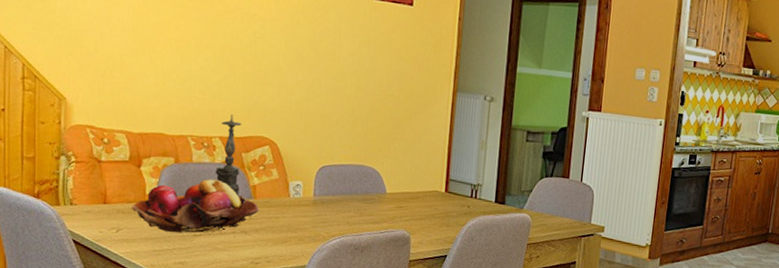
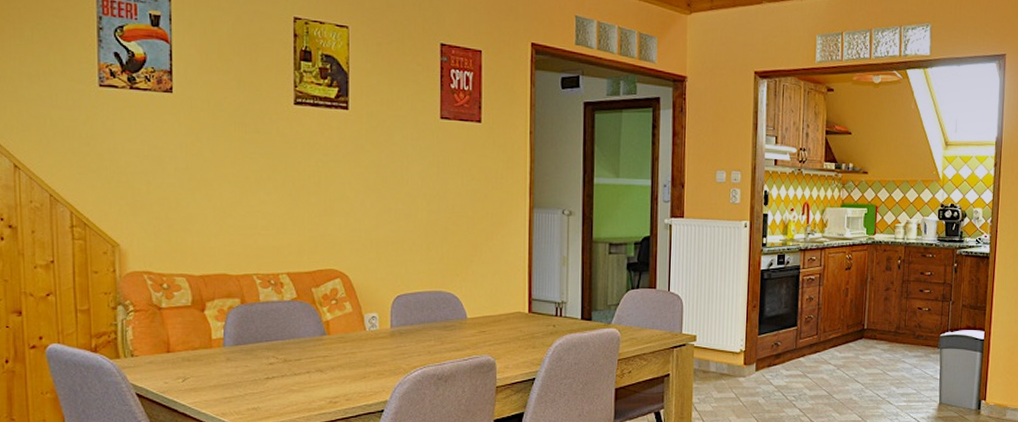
fruit basket: present [131,178,260,233] -> none [197,317,335,378]
candle holder: present [215,114,241,209] -> none [284,249,312,347]

